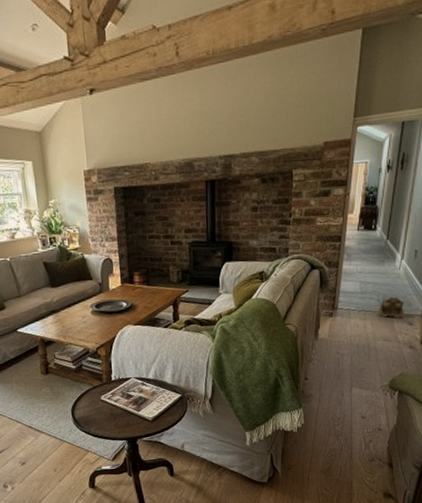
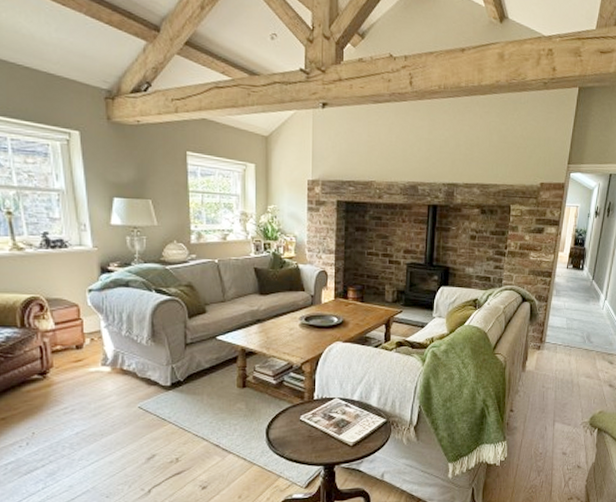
wall caddy: present [377,296,405,318] -> none [581,335,607,356]

